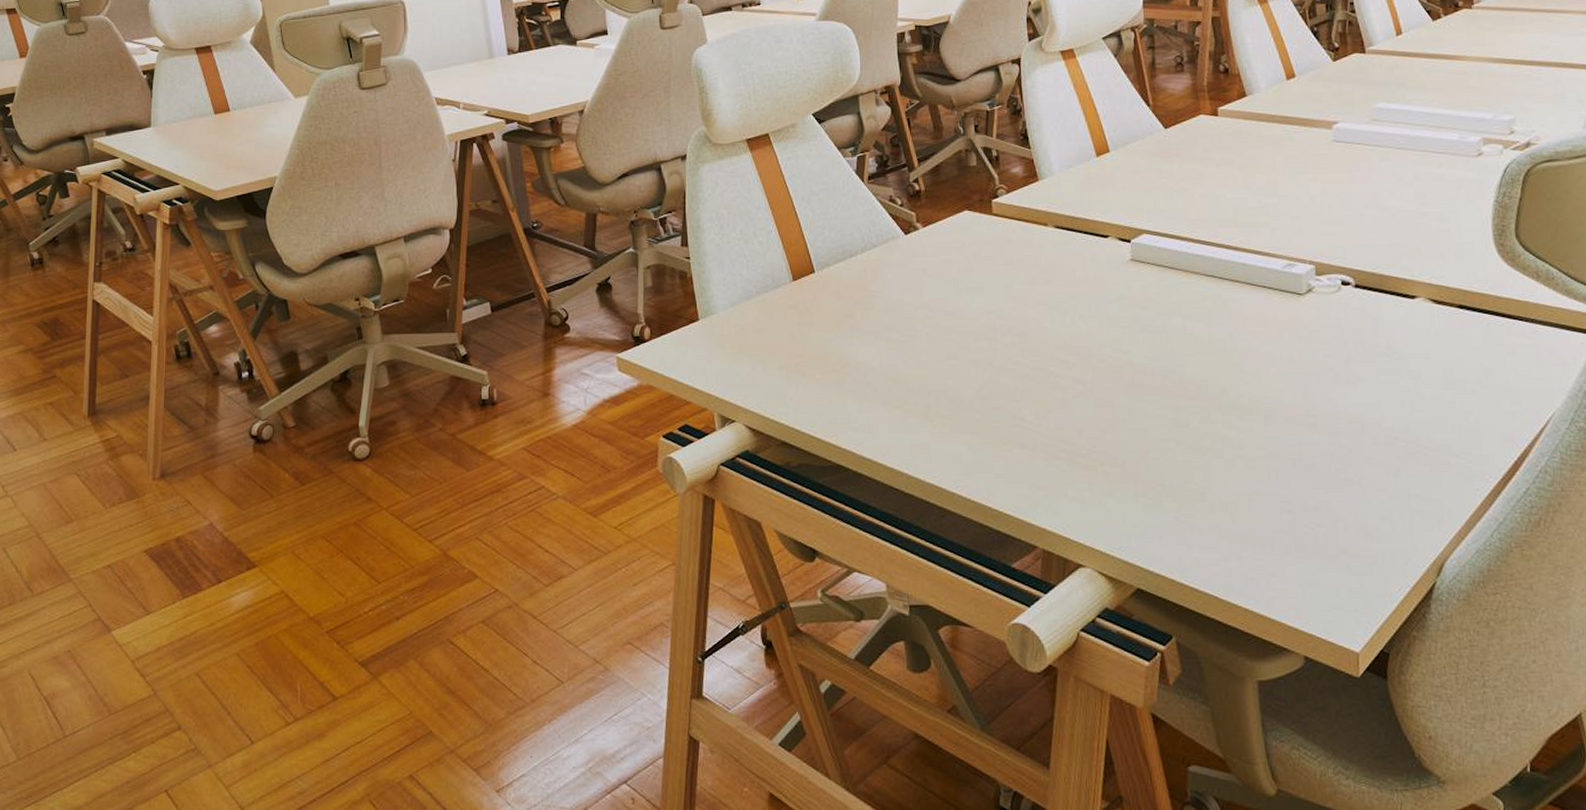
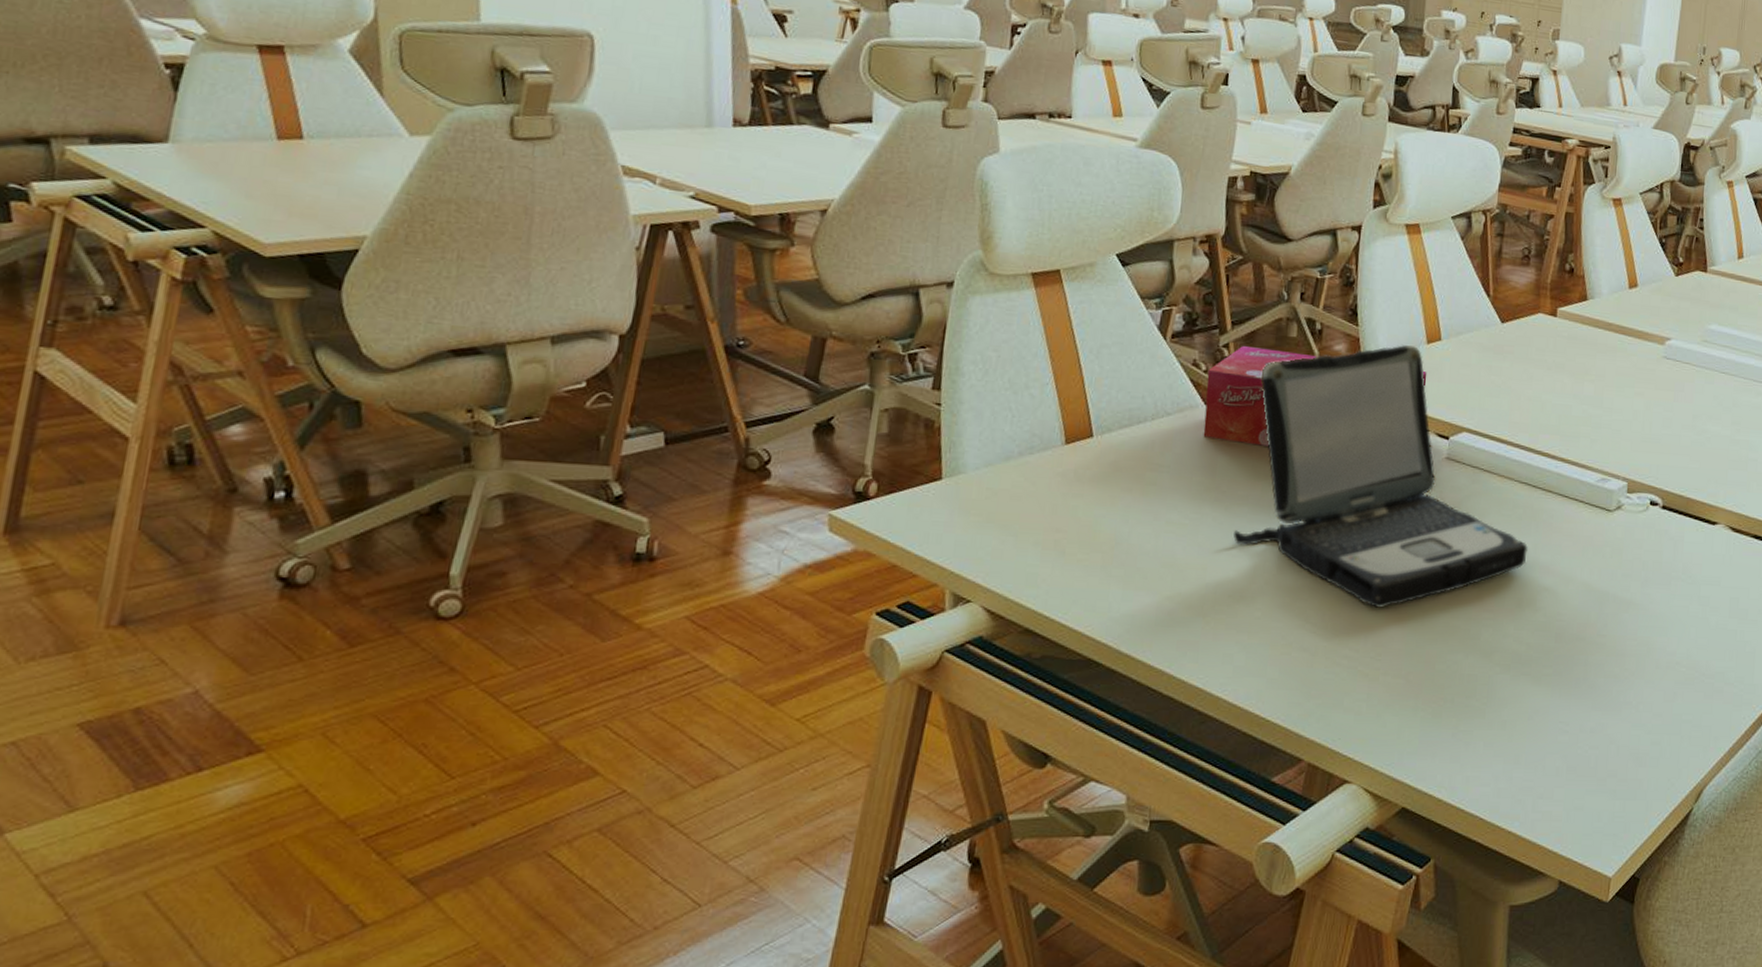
tissue box: none [903,178,1102,266] -> present [1203,345,1427,446]
laptop: none [946,159,1223,405] -> present [1233,344,1528,609]

